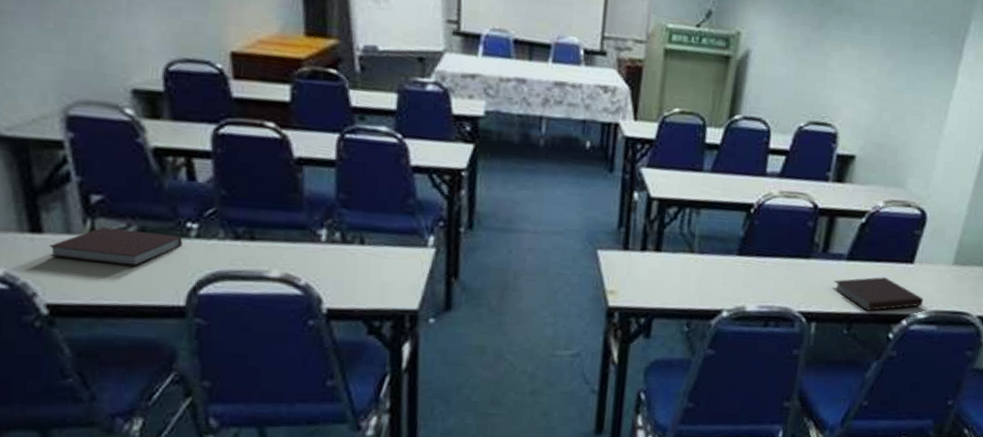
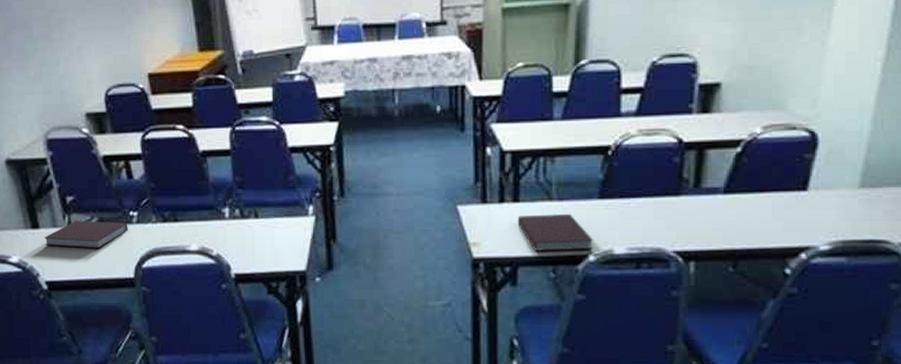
notebook: none [657,266,729,305] -> present [517,213,594,251]
notebook: present [832,277,923,311] -> none [710,208,825,246]

